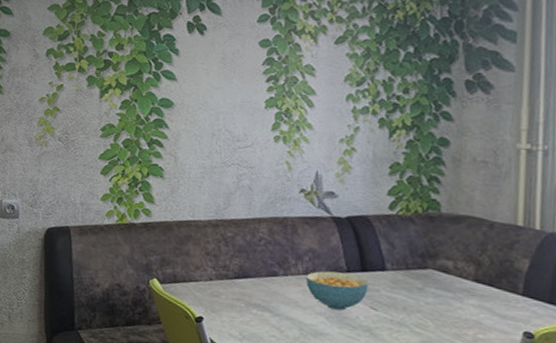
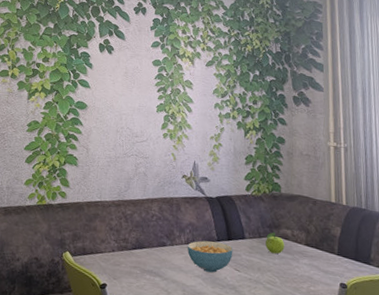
fruit: none [415,263,444,291] -> present [265,232,285,254]

